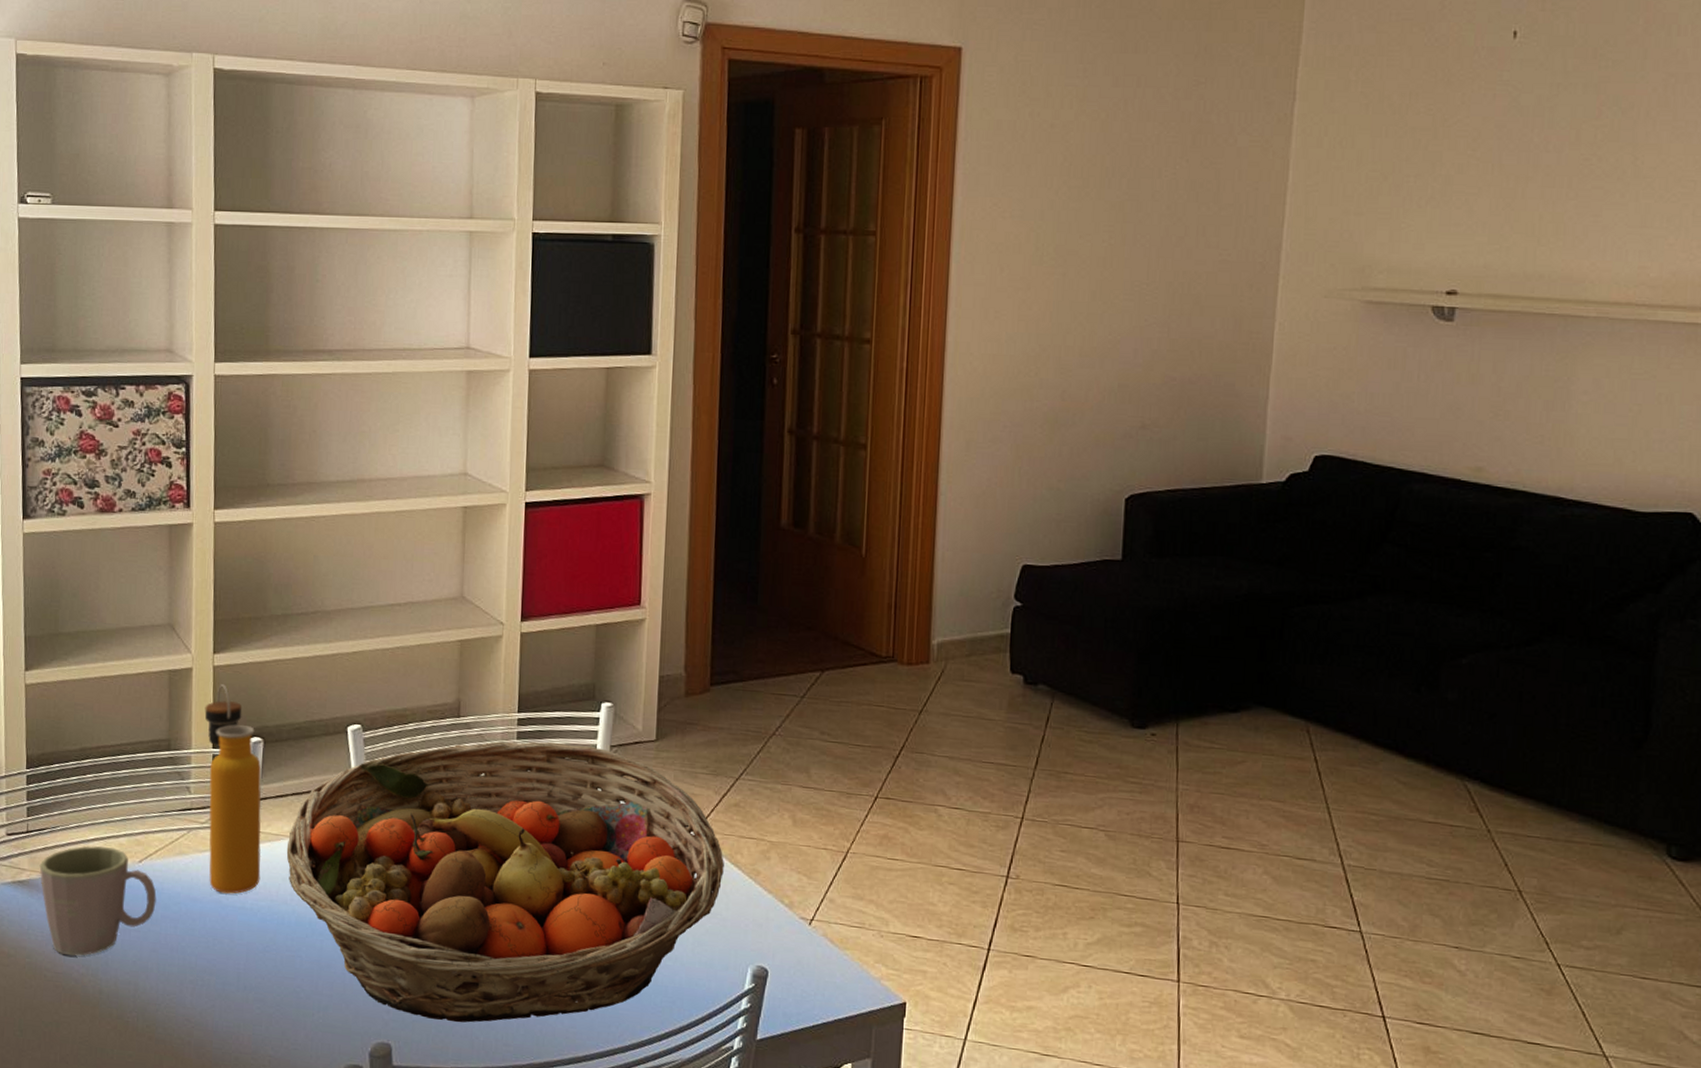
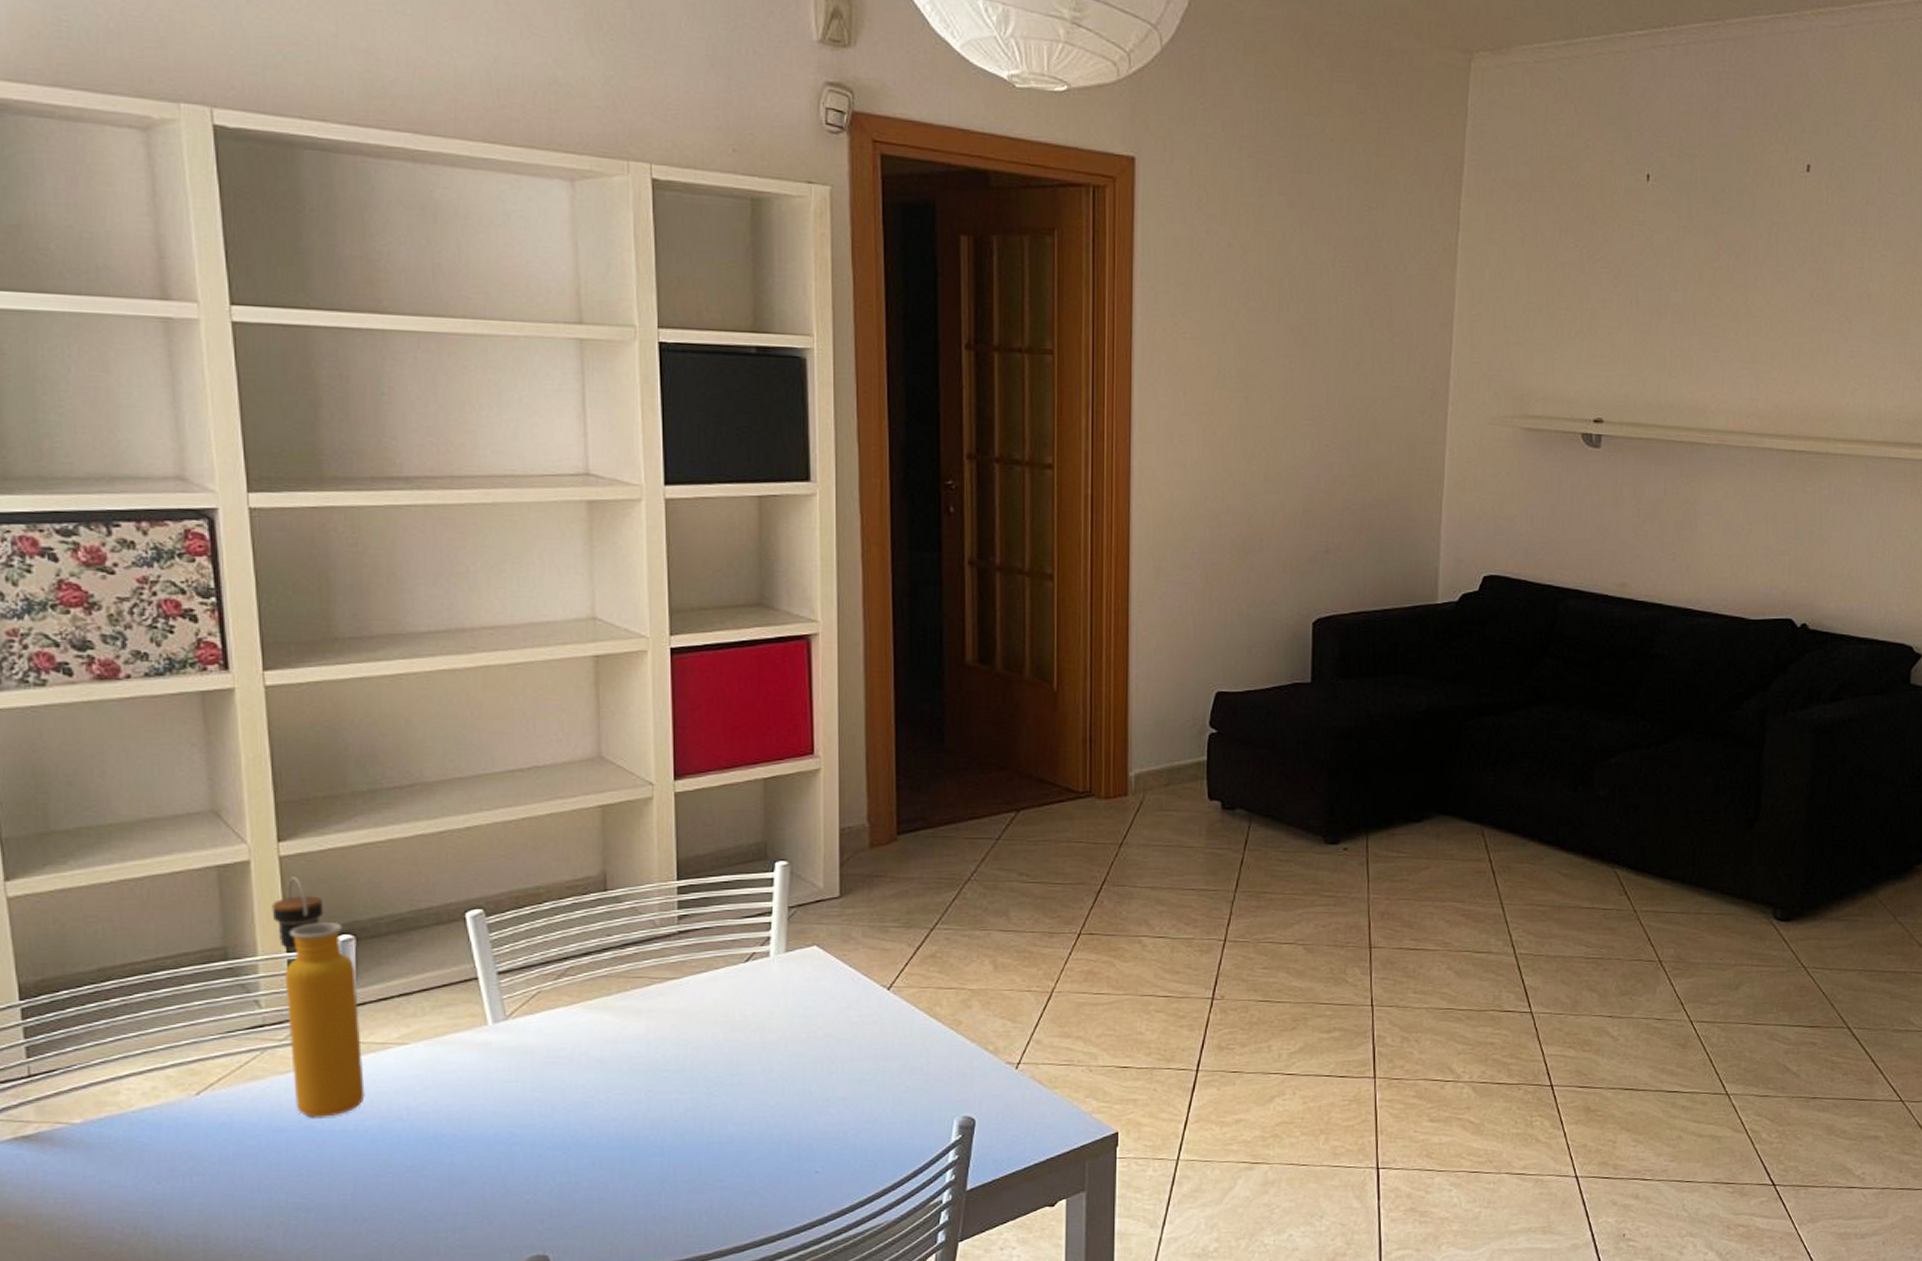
mug: present [39,846,157,956] -> none [51,1081,225,1216]
fruit basket: present [286,741,724,1023] -> none [397,908,922,1222]

